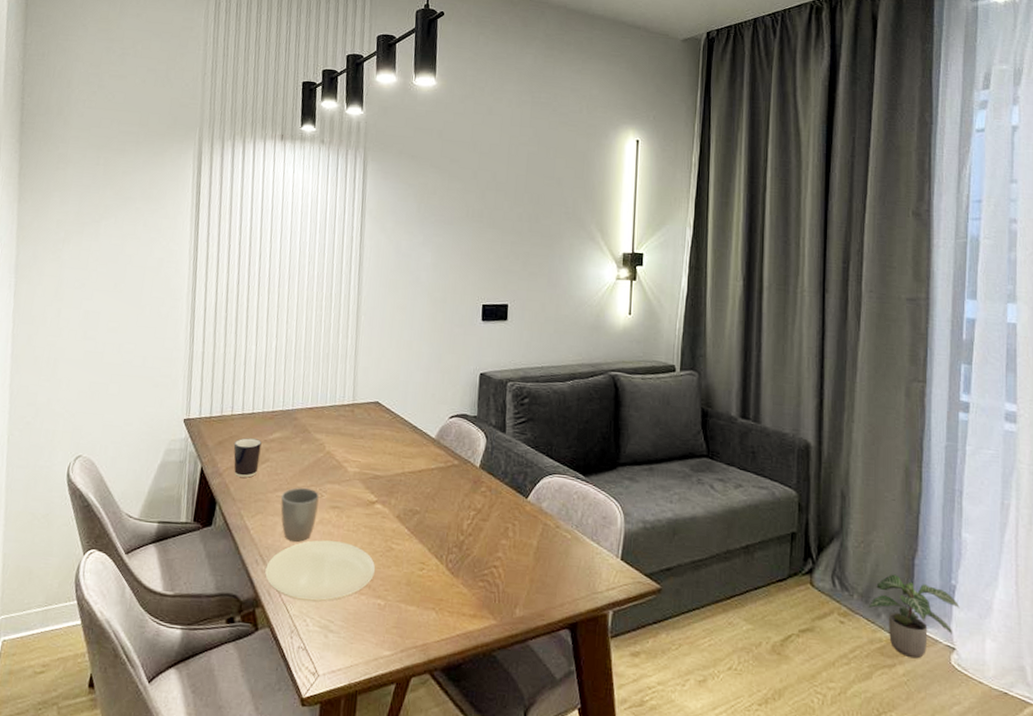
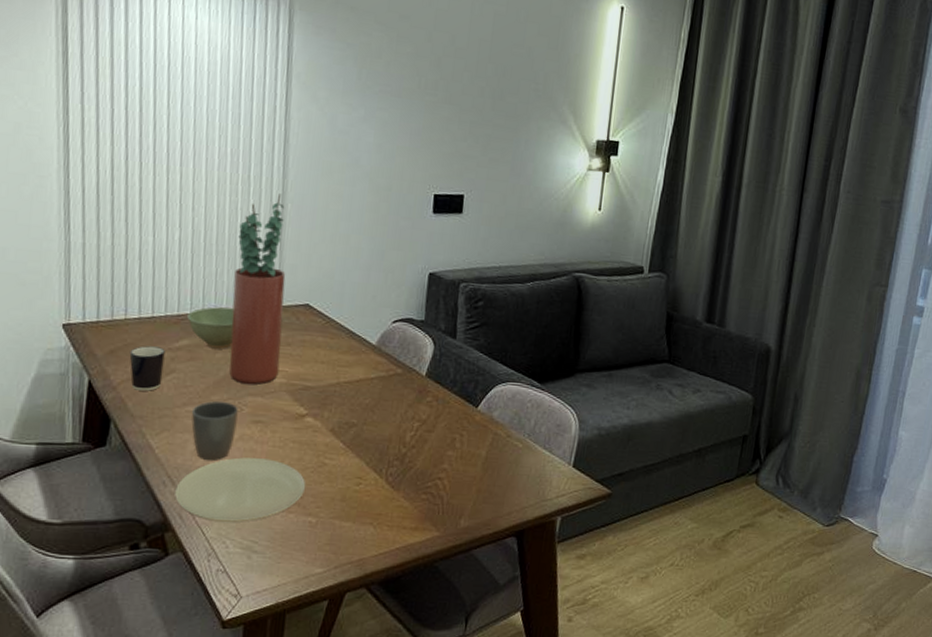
bowl: none [280,404,318,441] -> present [187,307,234,349]
vase: none [312,308,360,473] -> present [229,193,286,384]
potted plant: present [868,574,960,659] -> none [806,471,887,546]

